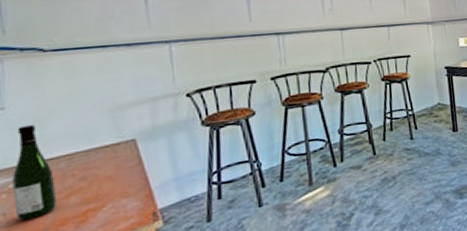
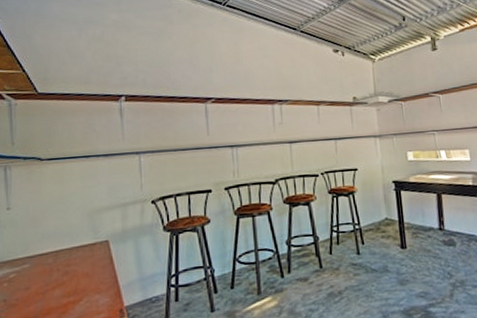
beer bottle: present [12,125,58,220] -> none [12,224,45,307]

